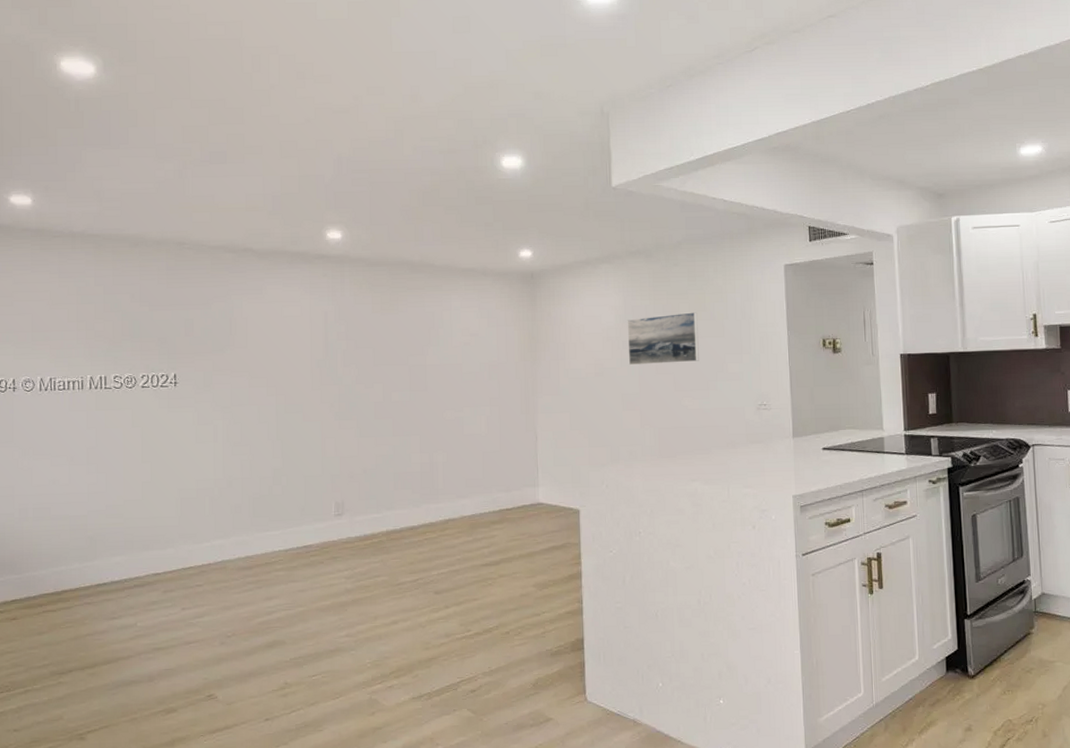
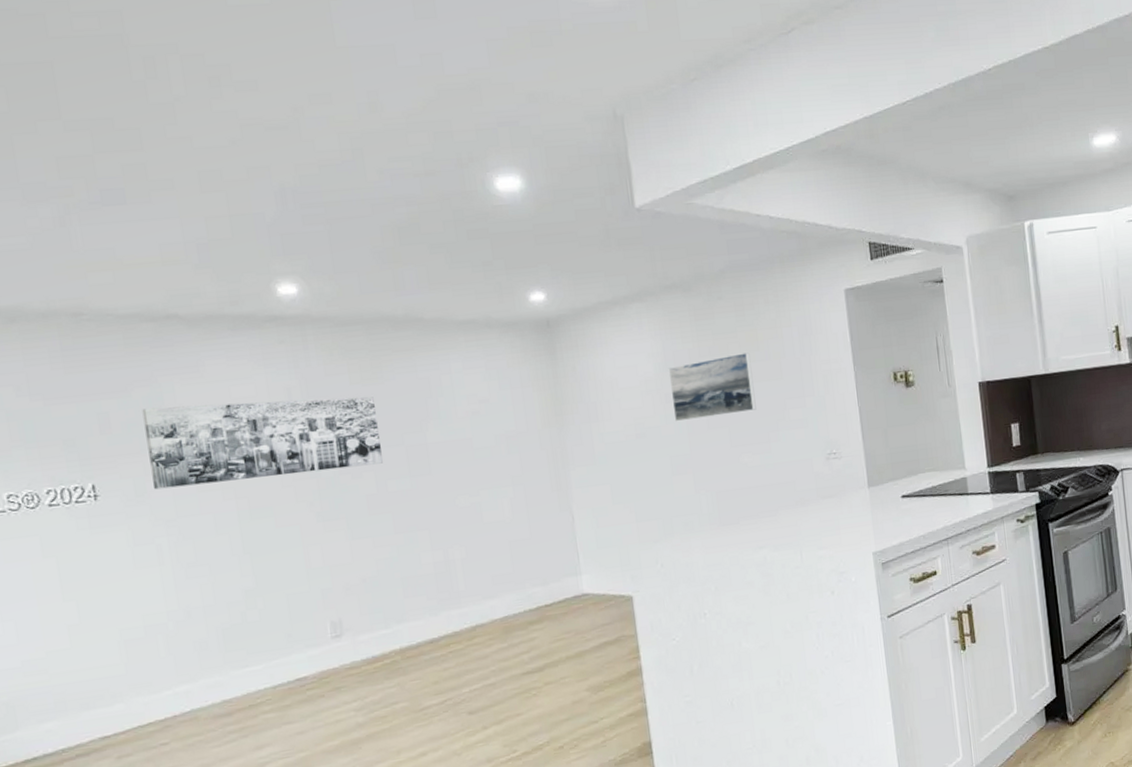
wall art: none [217,319,390,382] -> present [142,396,383,490]

